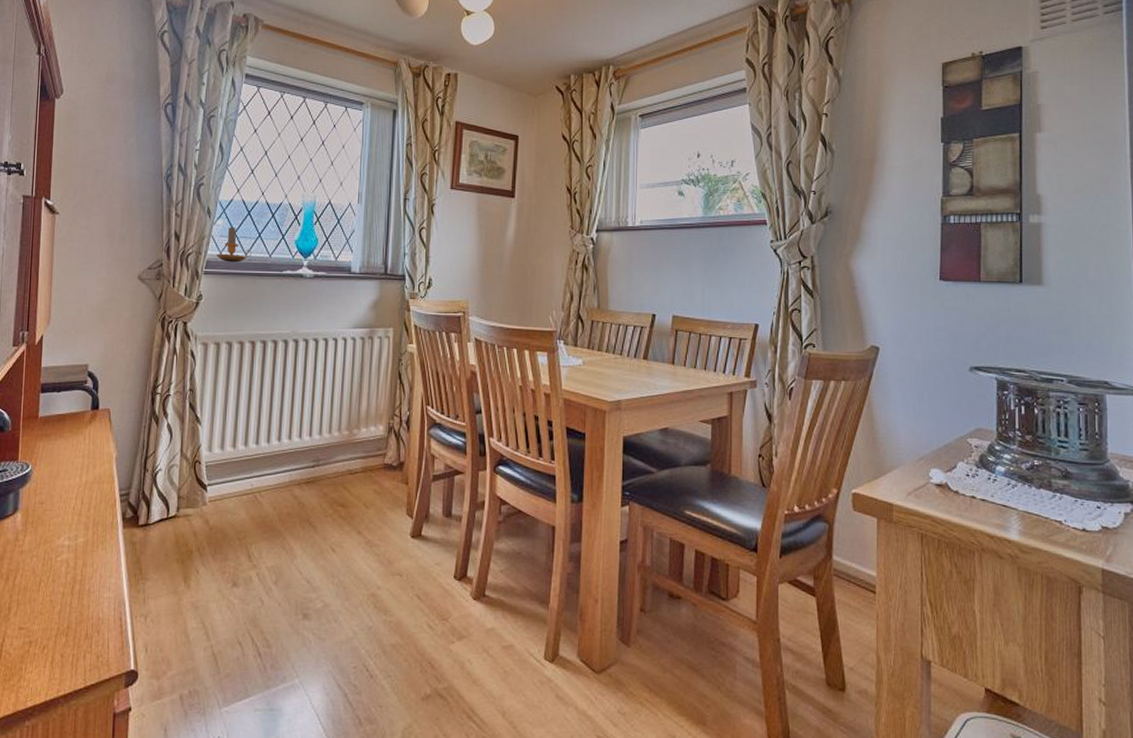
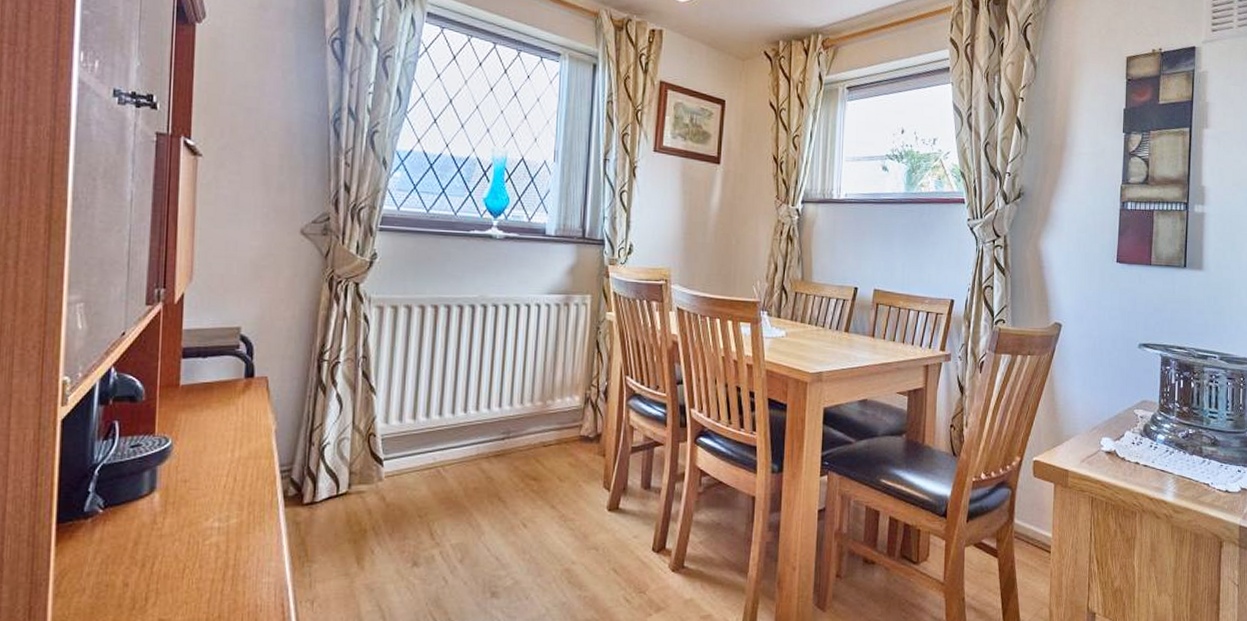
candle: present [216,226,252,263] -> none [393,180,434,220]

